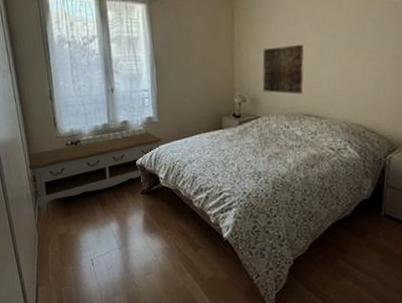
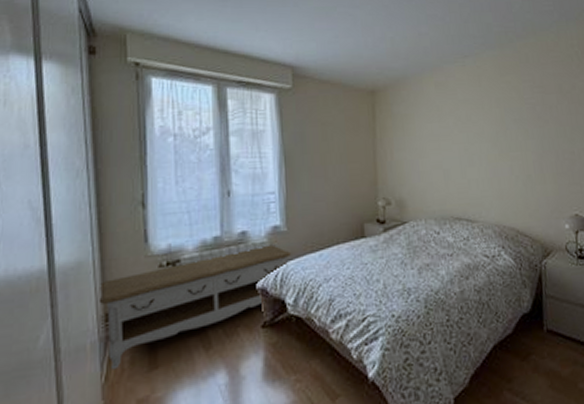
wall art: present [262,45,305,94] -> none [407,142,452,196]

